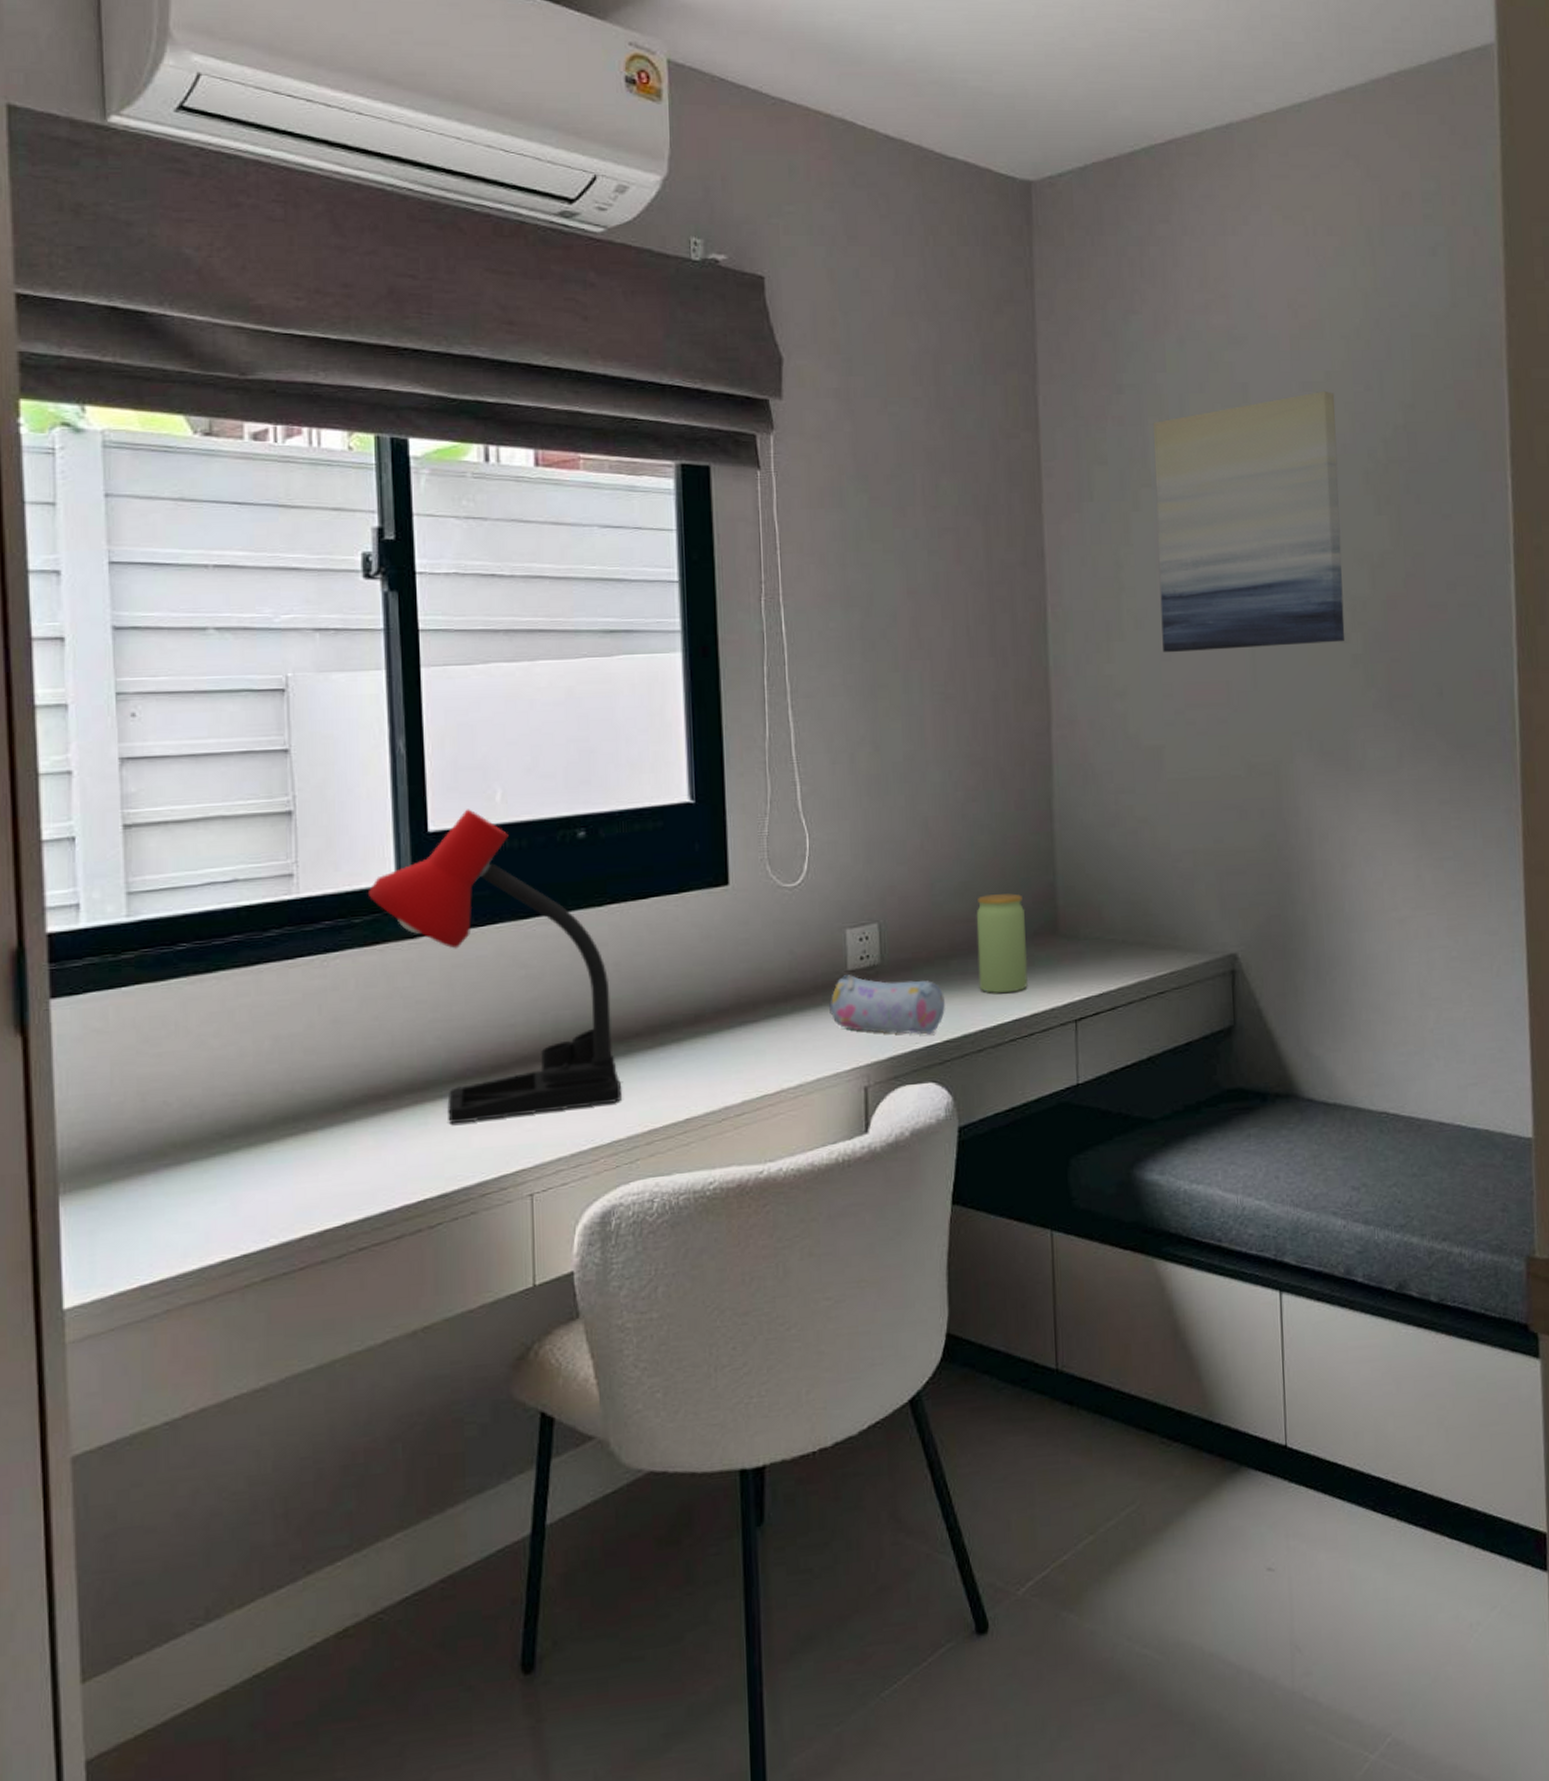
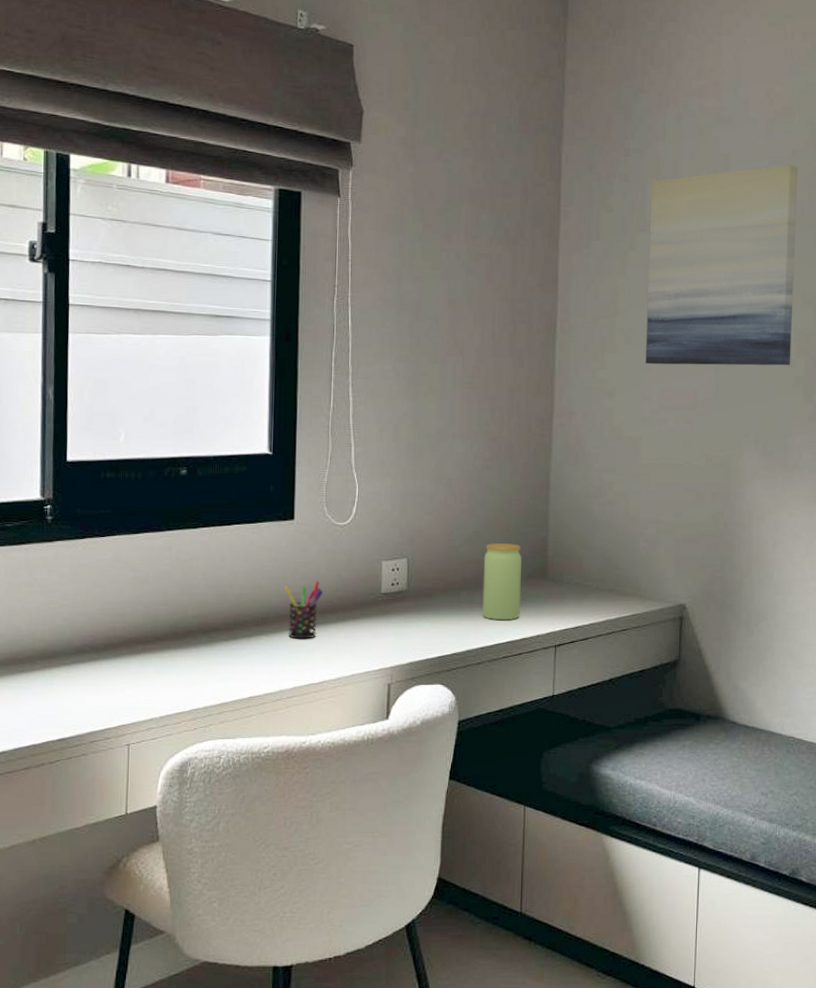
desk lamp: present [367,809,621,1123] -> none [18,446,202,686]
pen holder: none [722,961,773,1039] -> present [284,580,324,639]
pencil case: present [828,975,945,1035] -> none [364,596,455,648]

